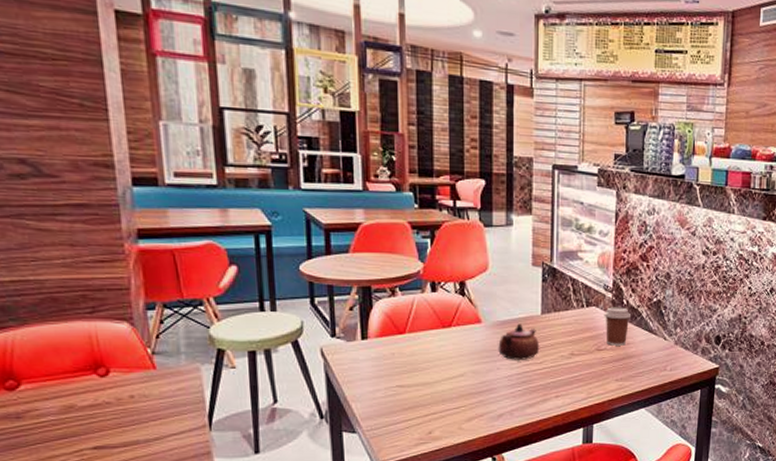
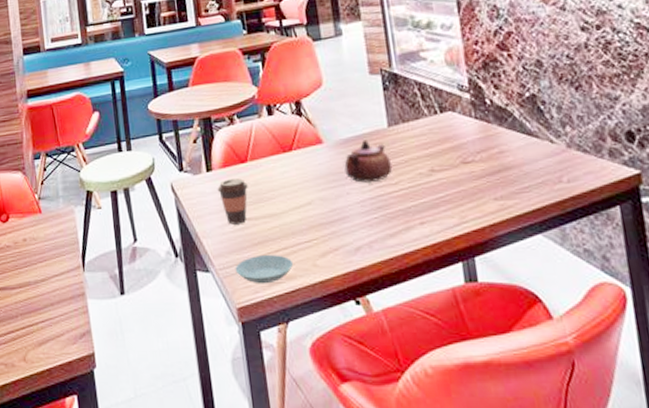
coffee cup: none [371,348,404,391] -> present [217,178,248,225]
saucer: none [383,418,441,444] -> present [235,254,294,284]
coffee cup: present [604,307,632,346] -> none [463,108,500,156]

